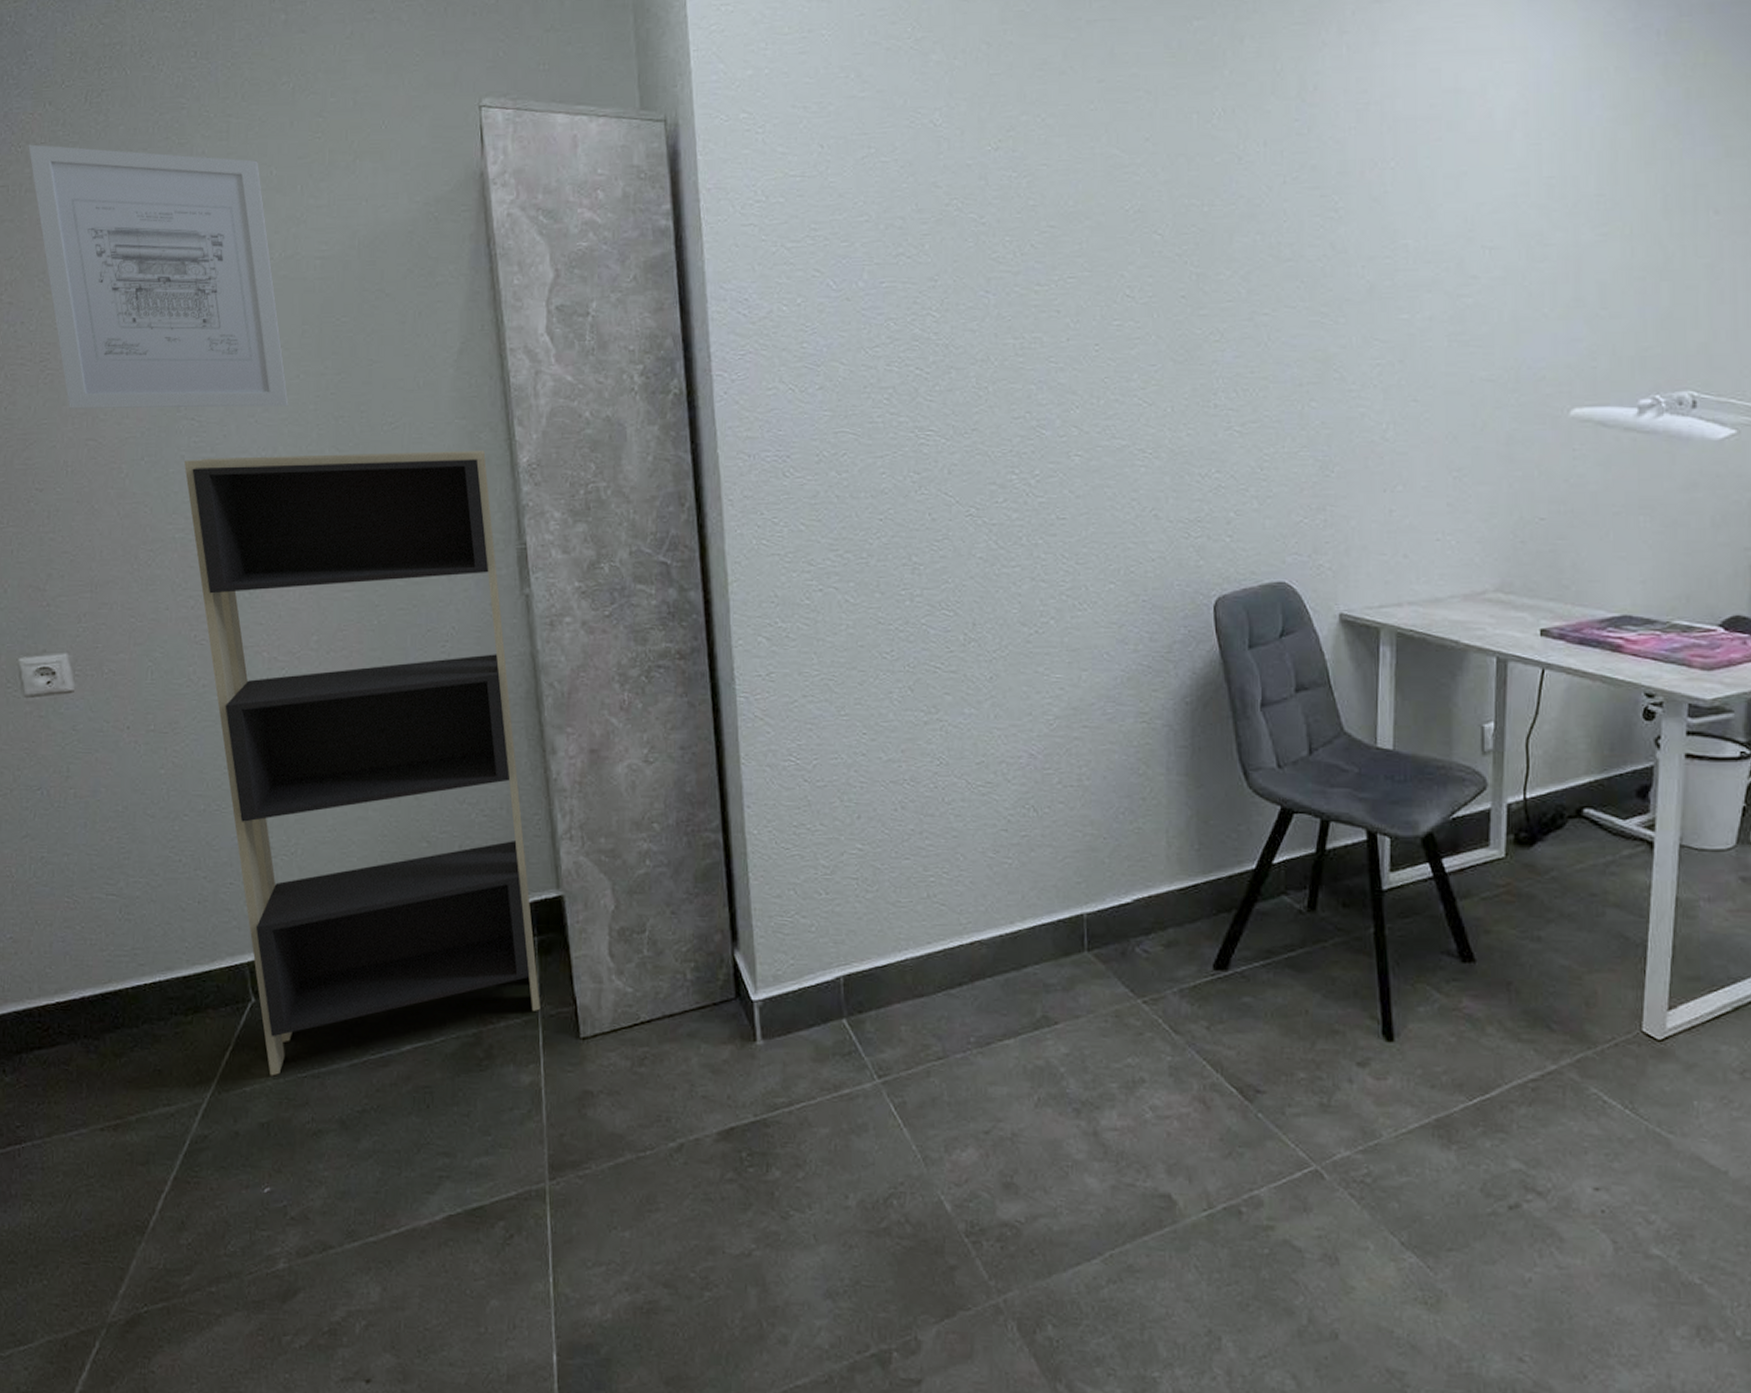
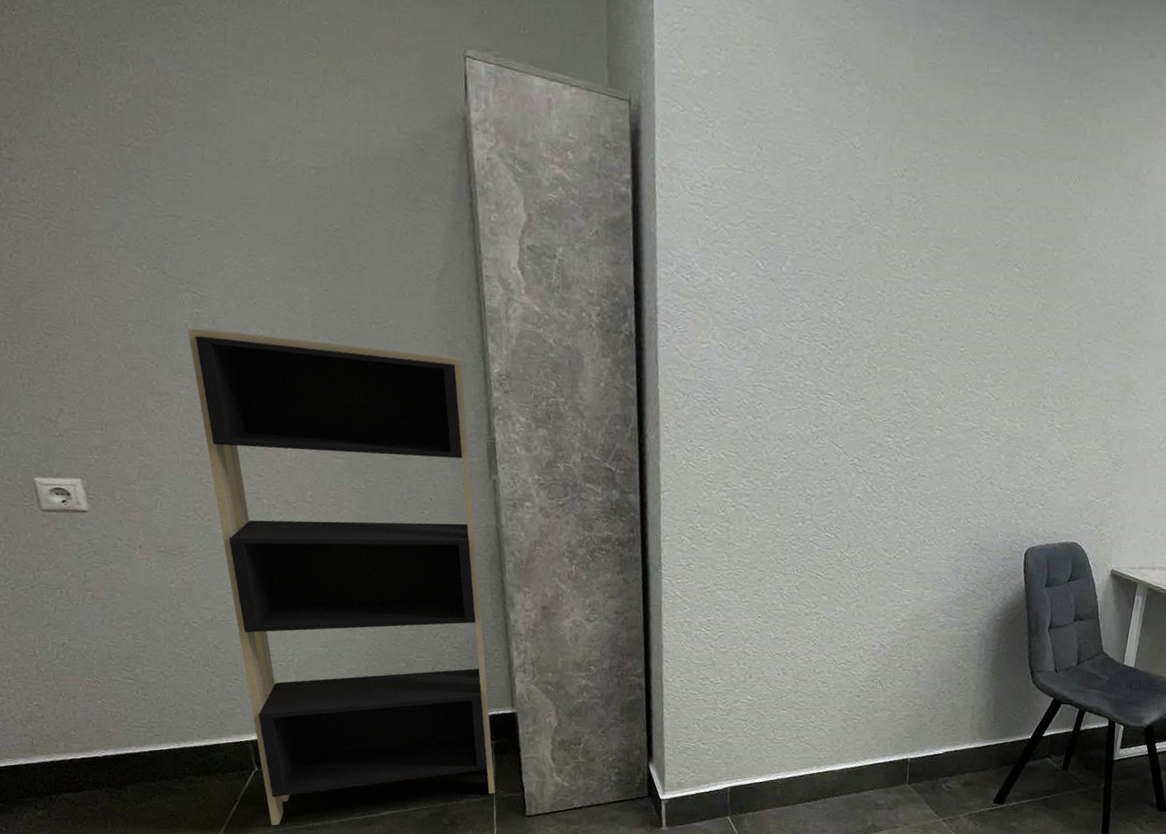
wall art: present [28,144,289,409] -> none [22,9,285,295]

